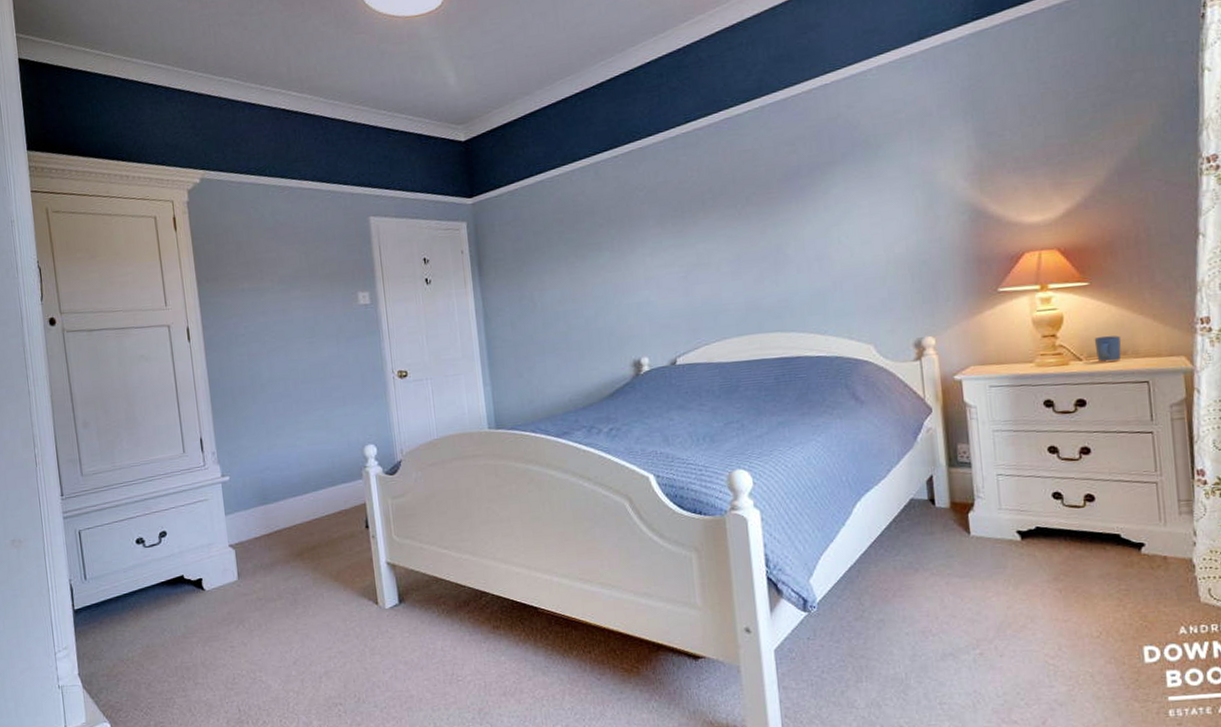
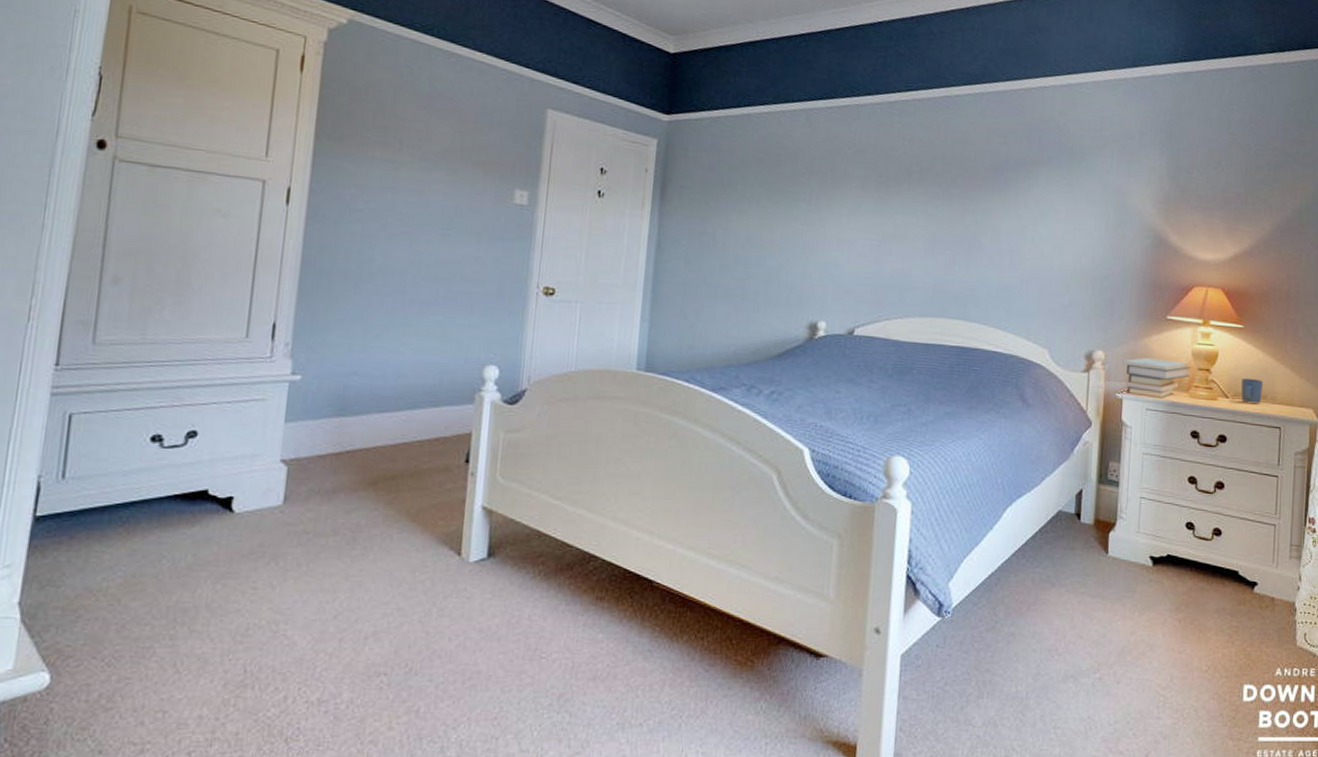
books: none [955,332,1034,375] -> present [1122,357,1191,400]

